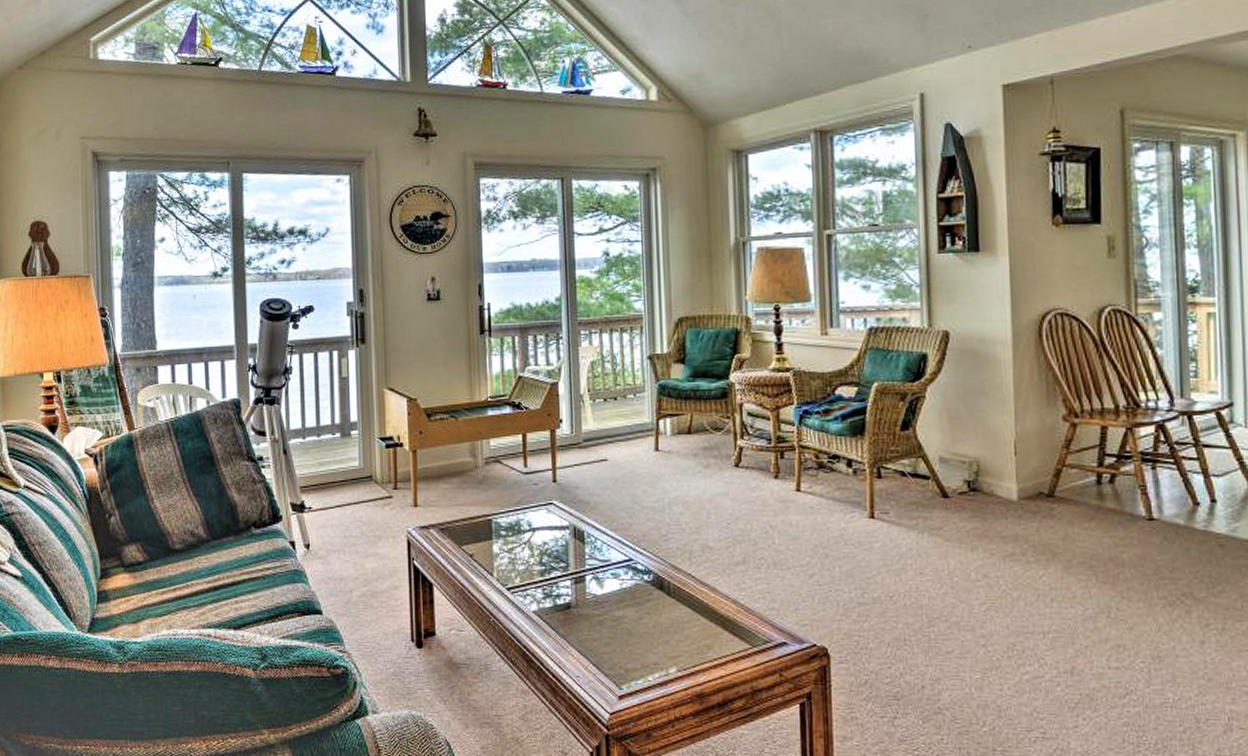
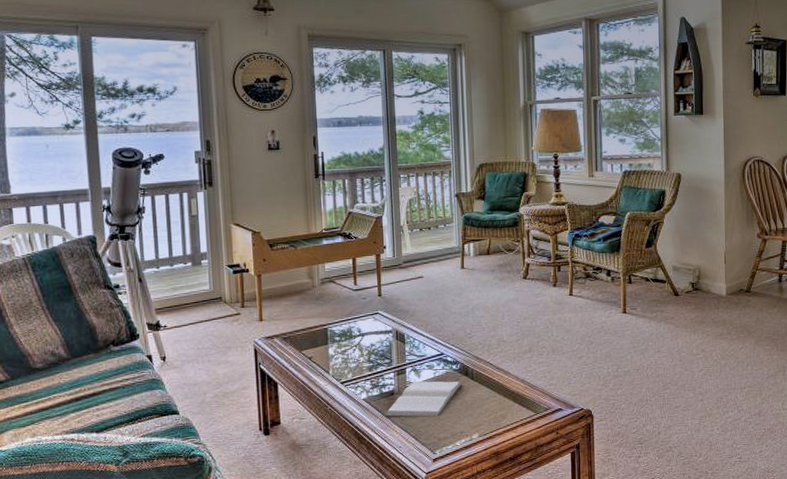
book: none [560,592,656,640] -> present [385,381,462,417]

